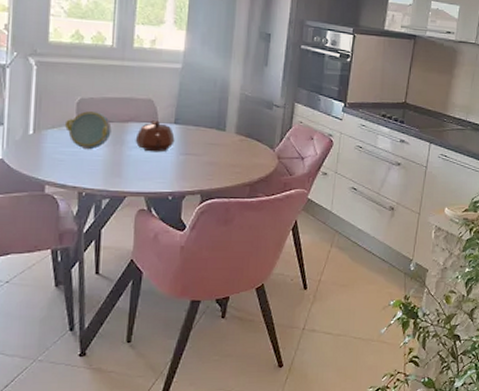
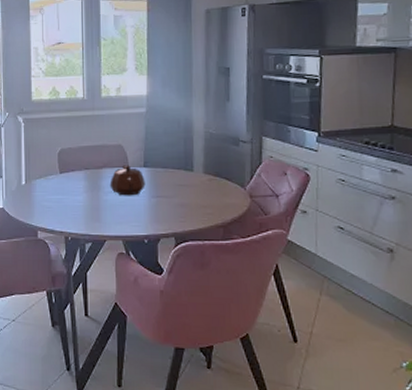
decorative bowl: present [64,111,112,150] -> none [49,160,89,197]

